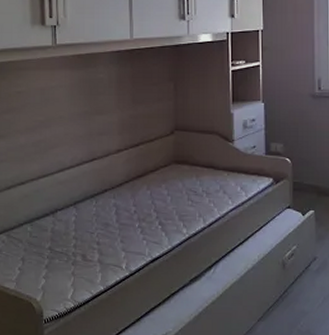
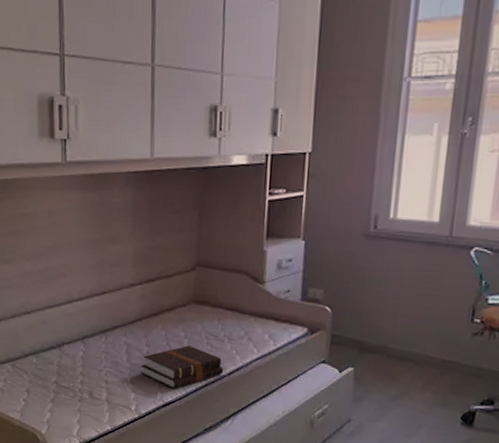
hardback book: none [129,202,204,243] -> present [140,345,224,388]

